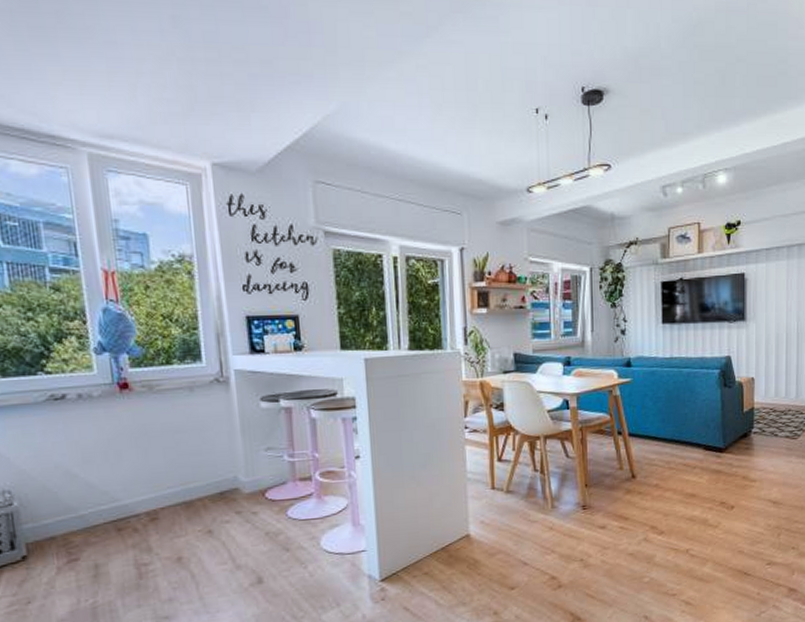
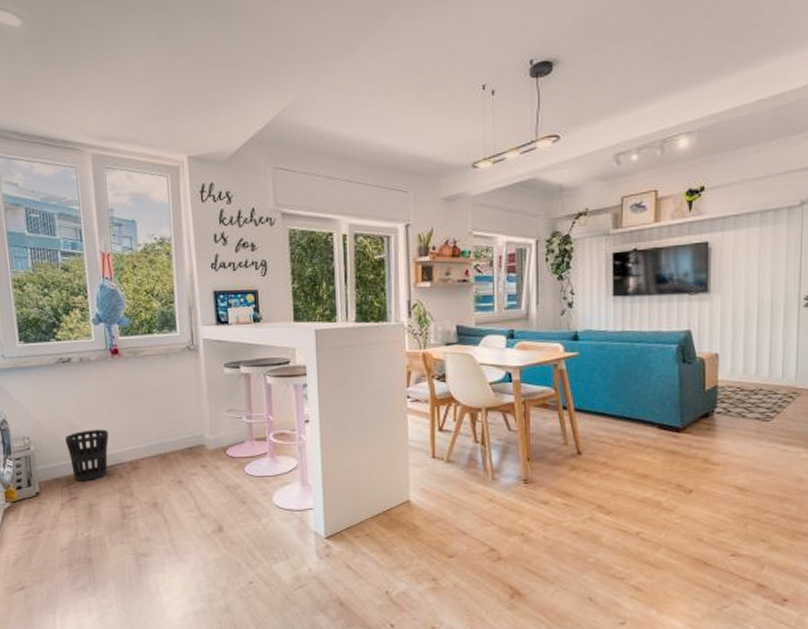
wastebasket: none [61,476,119,540] -> present [65,429,109,482]

